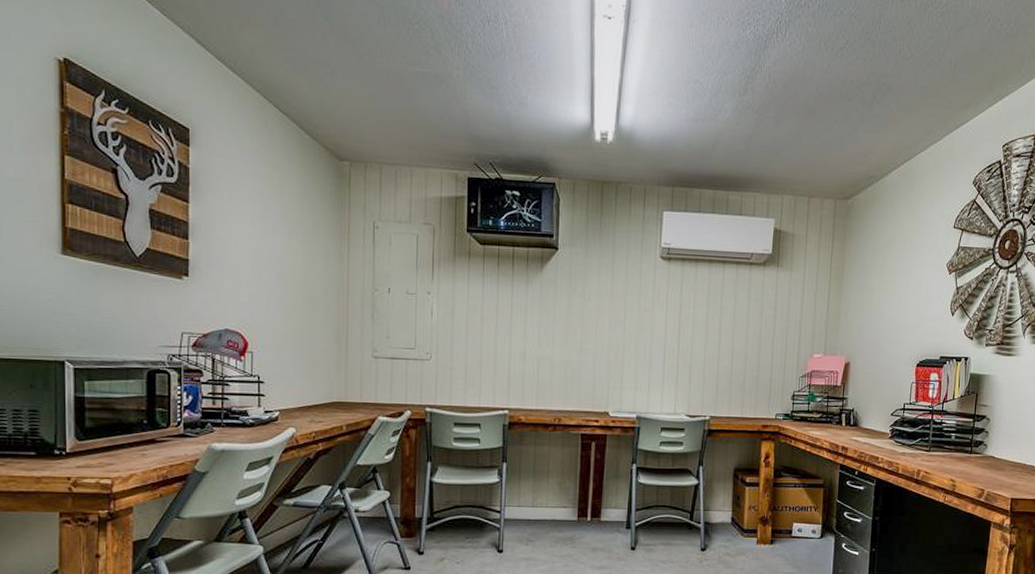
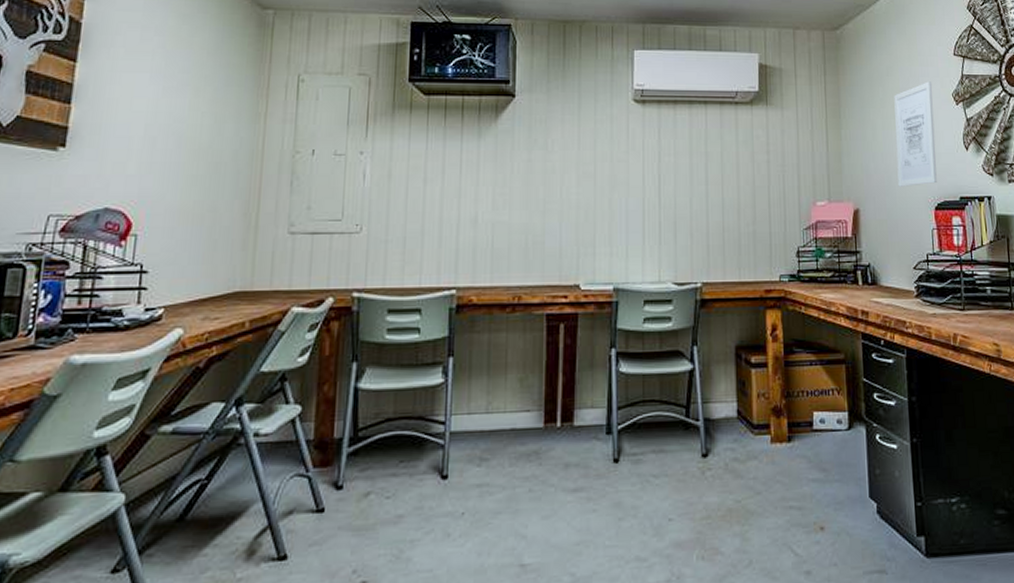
wall art: none [887,251,930,345] -> present [894,81,937,187]

